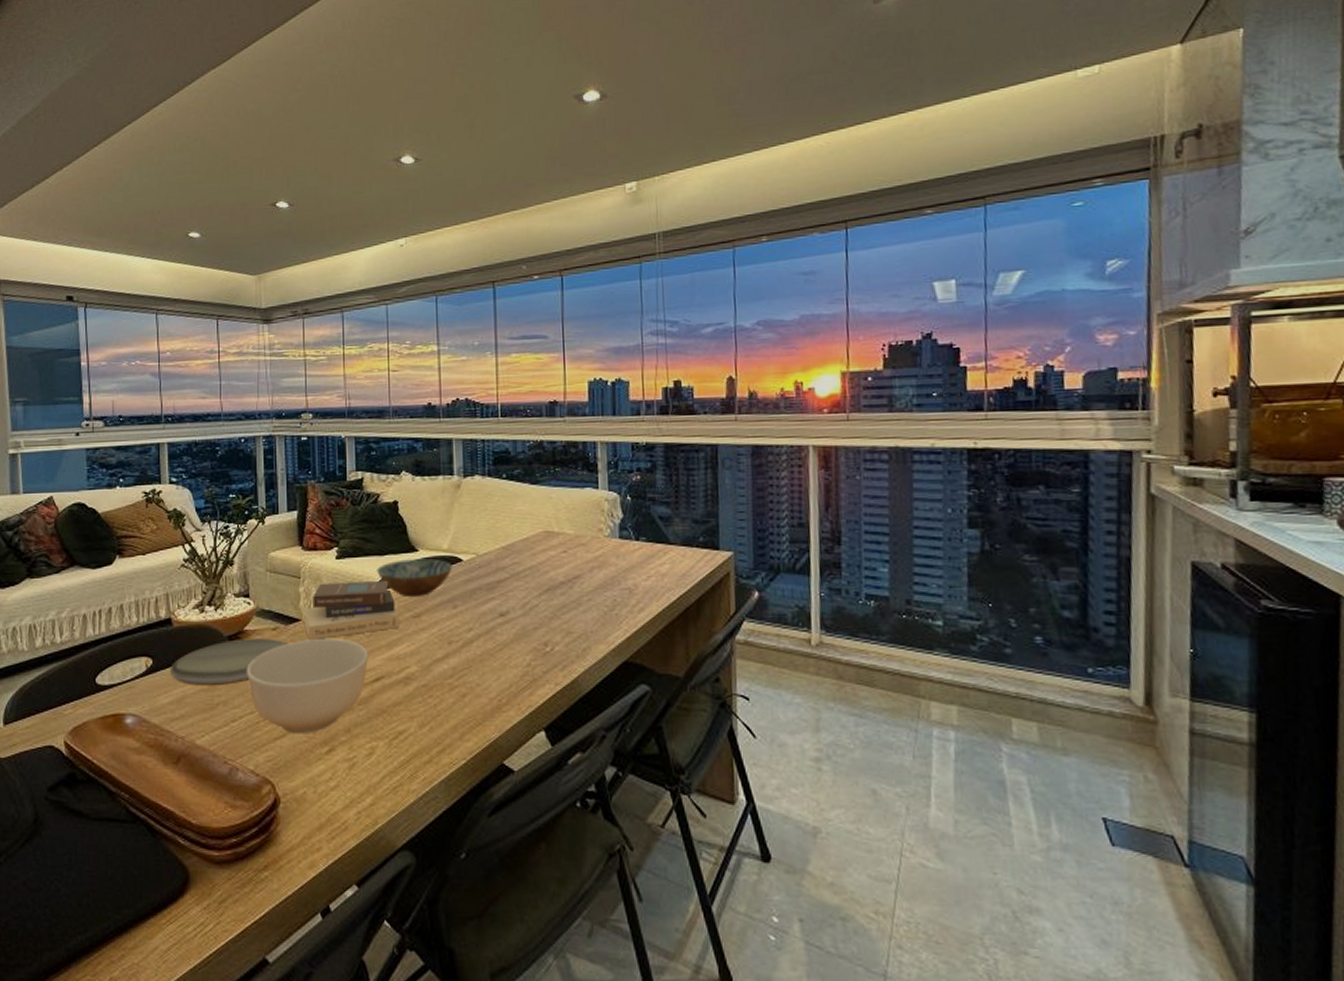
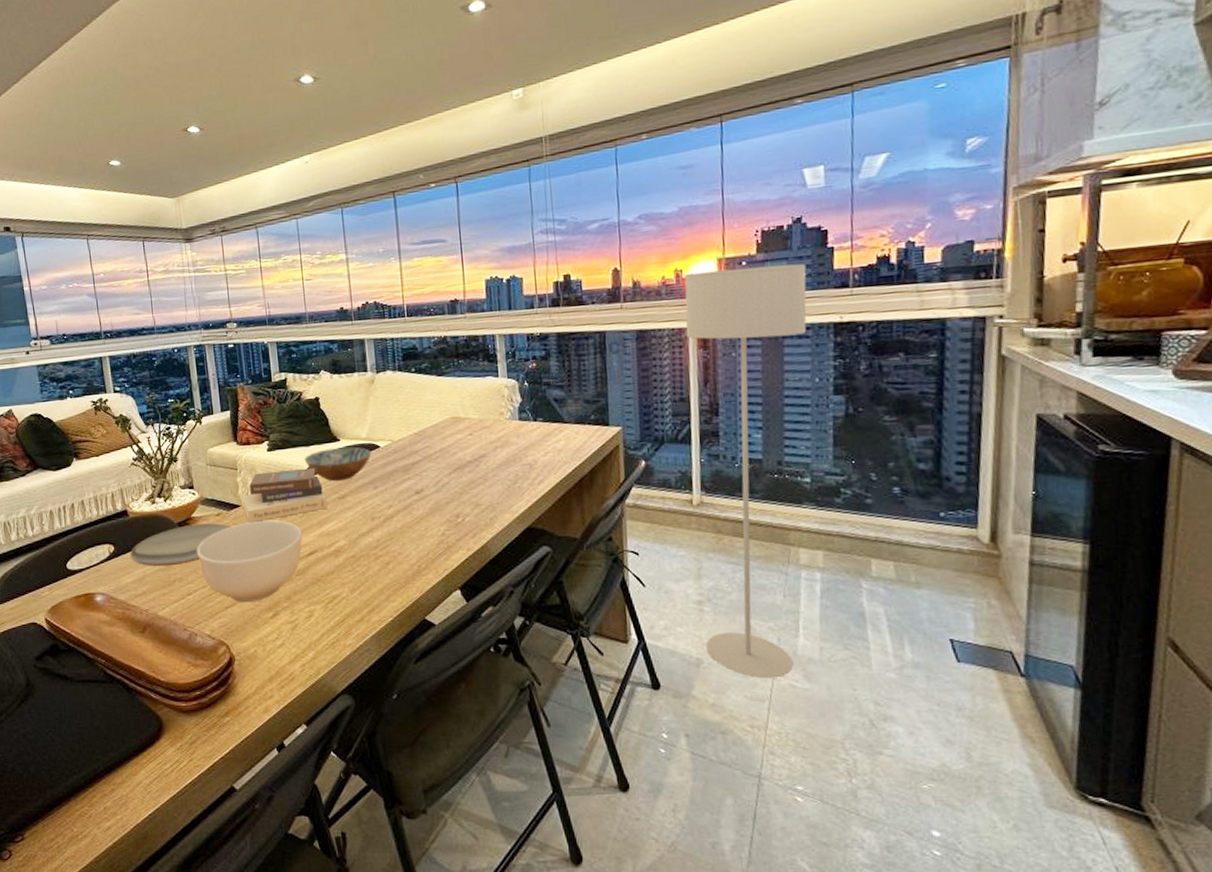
floor lamp: none [805,382,938,855] -> present [684,263,807,679]

